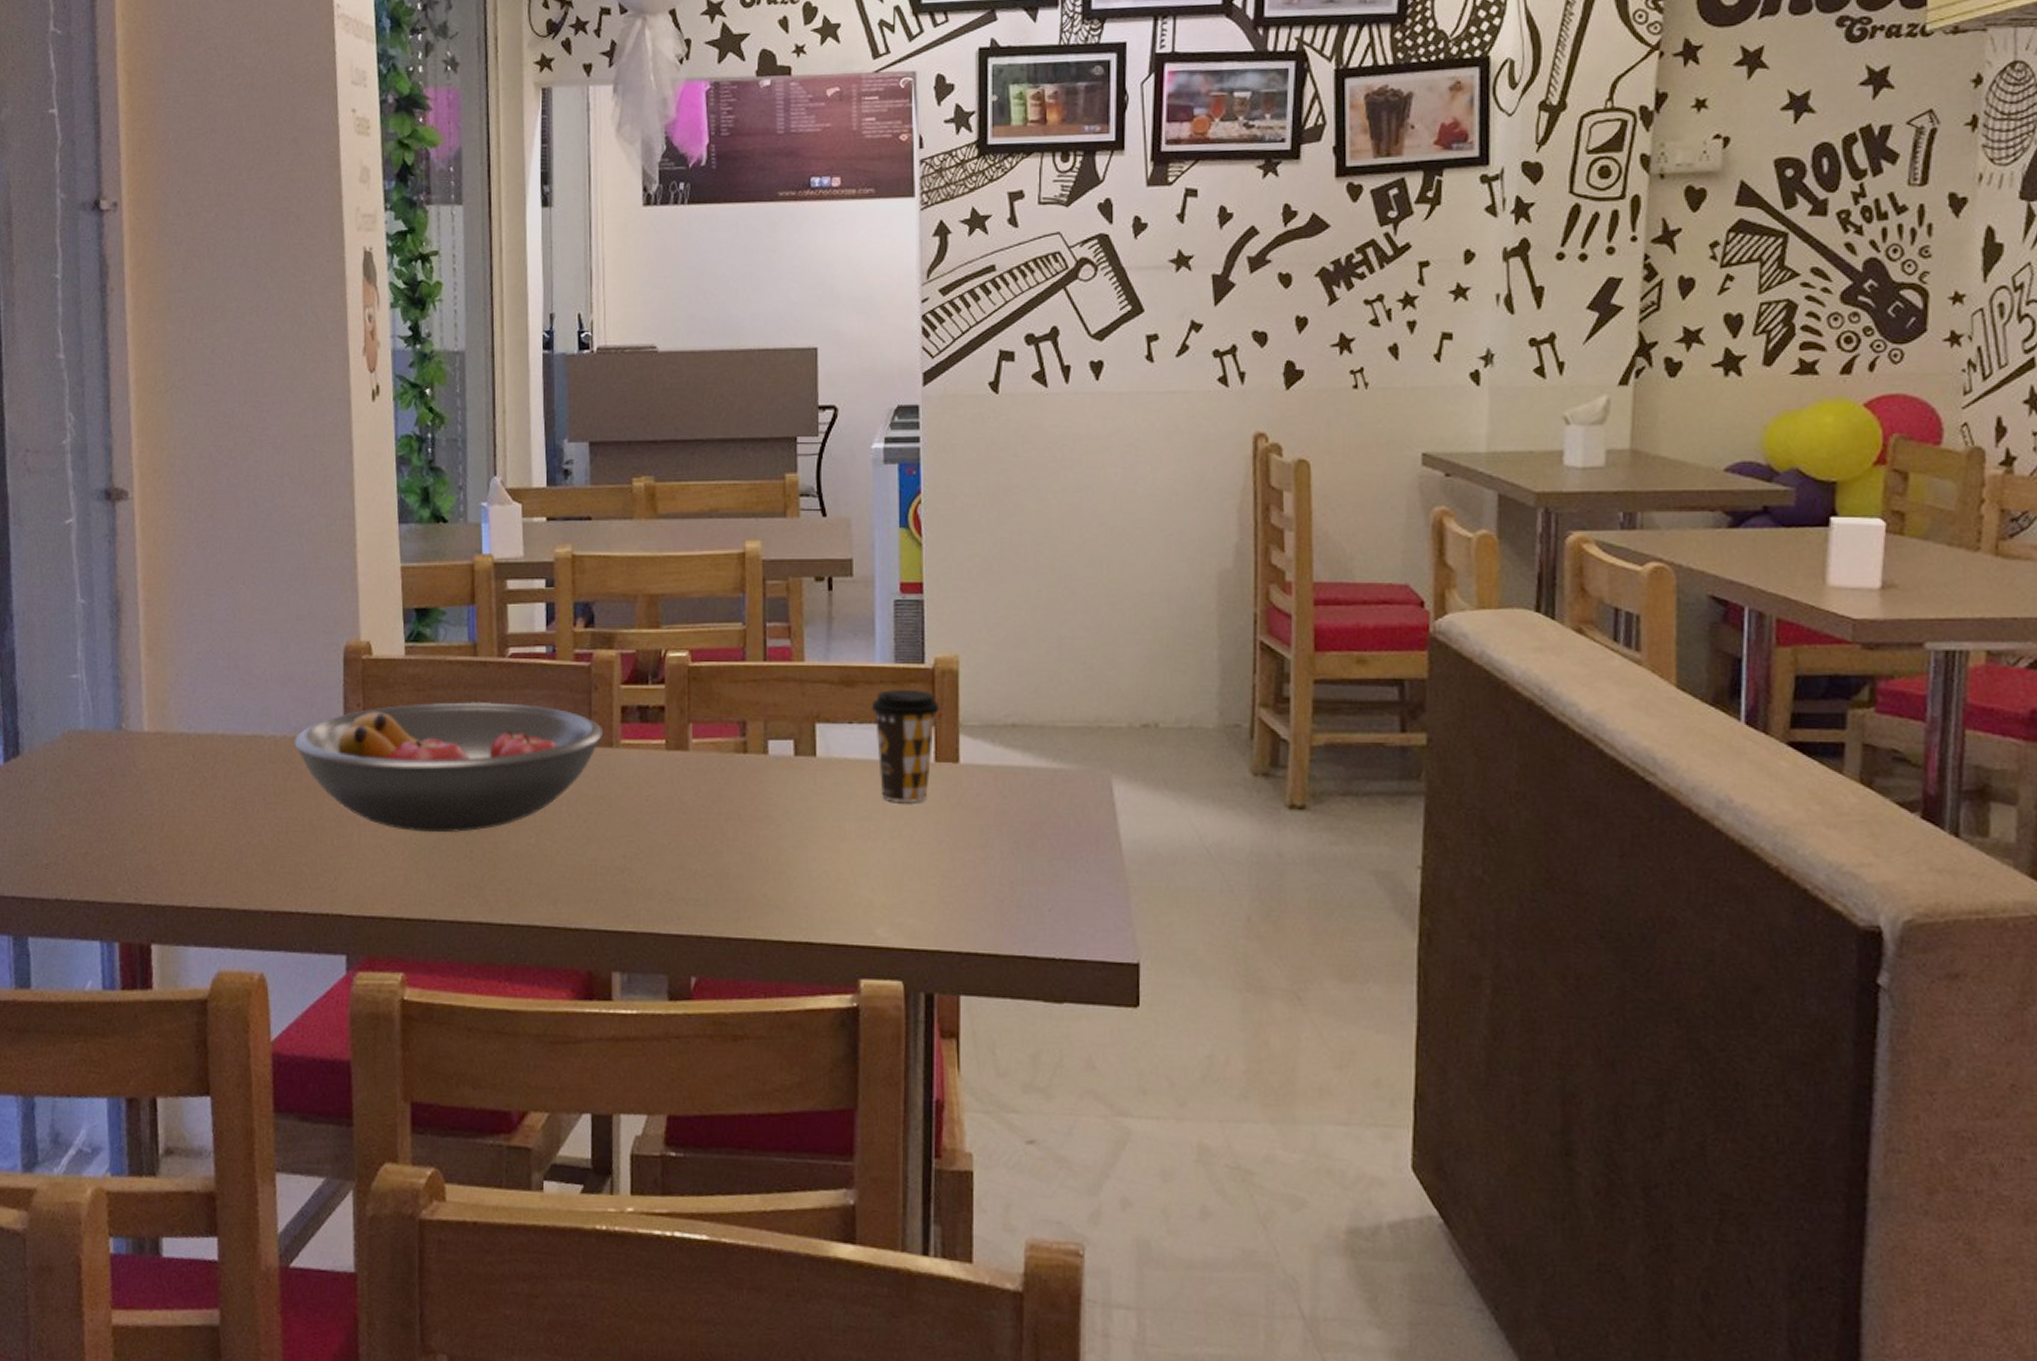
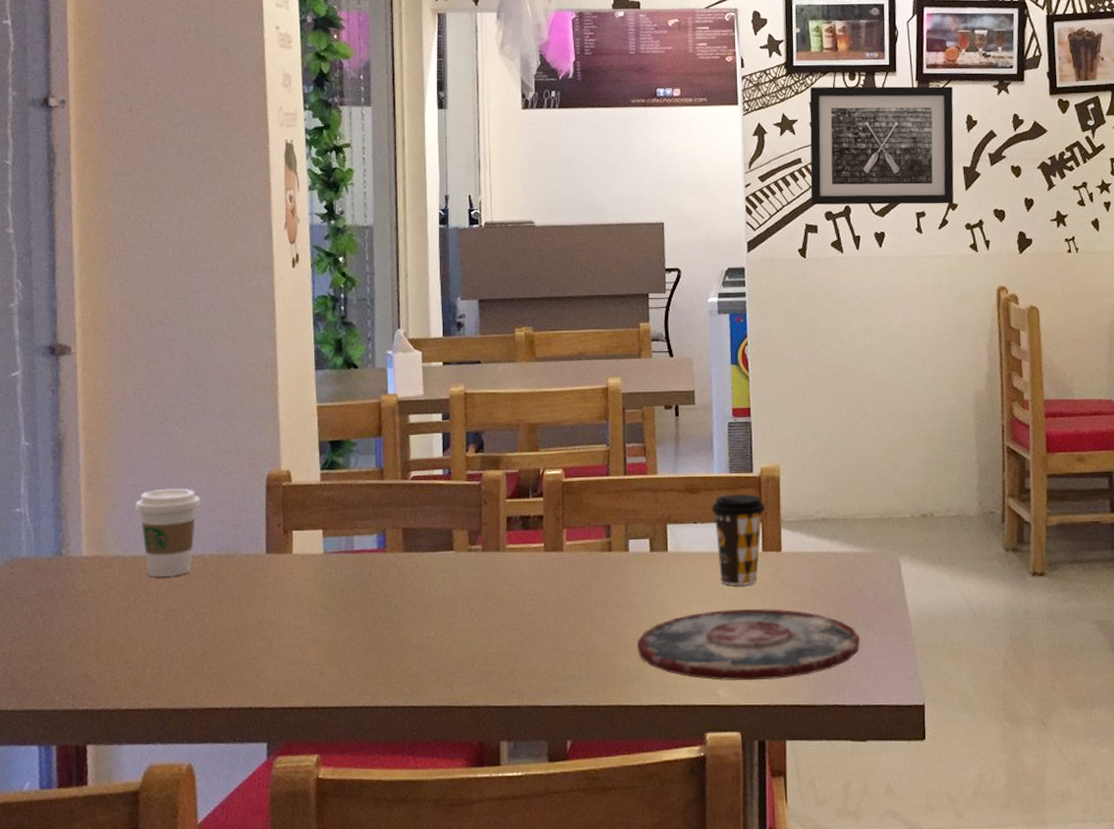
coffee cup: none [200,657,270,759] -> present [135,488,200,577]
fruit bowl: present [293,701,604,833] -> none [220,517,492,632]
plate: none [776,830,1059,921] -> present [636,608,861,681]
wall art: none [1007,168,1202,326] -> present [809,86,954,205]

